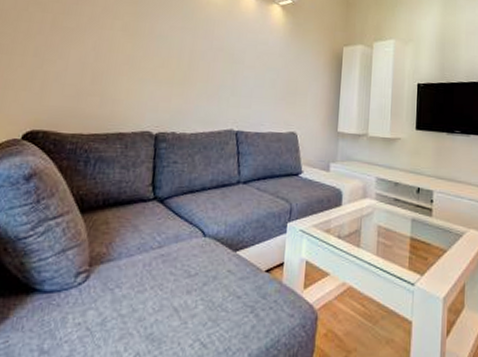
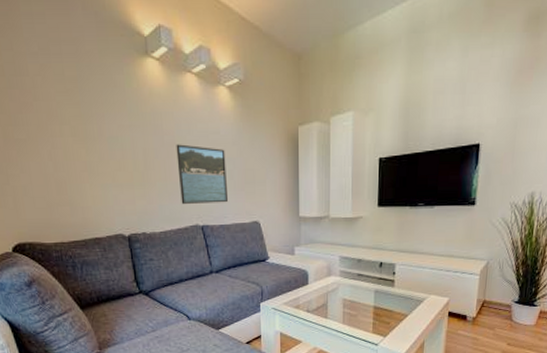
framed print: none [219,49,271,111] -> present [176,144,229,204]

